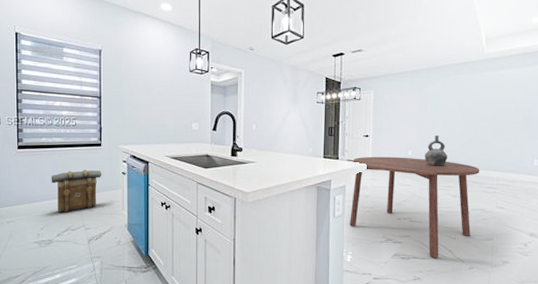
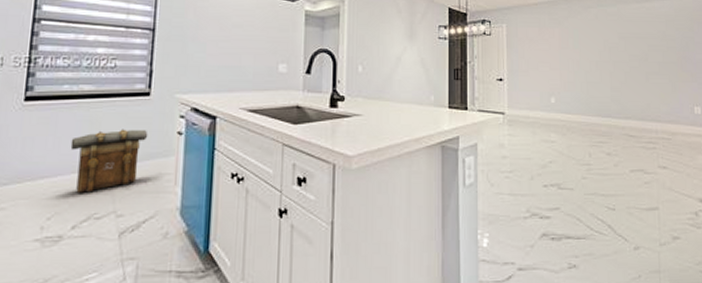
dining table: present [350,156,480,259] -> none [484,105,635,238]
ceramic vessel: present [425,134,448,166] -> none [571,77,597,116]

